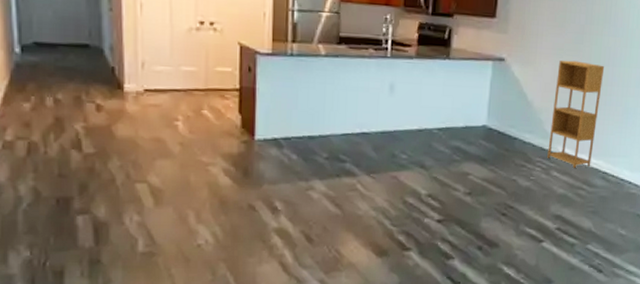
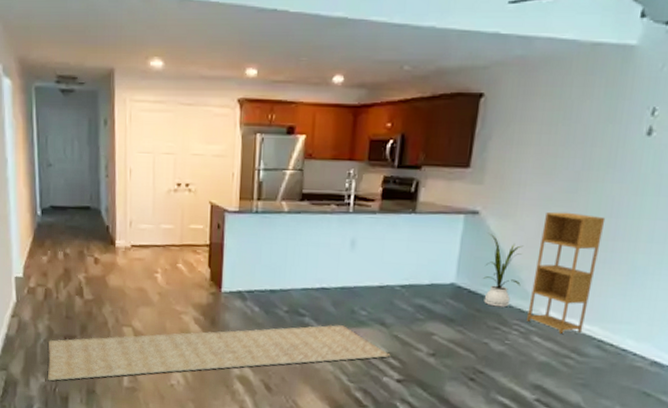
rug: none [33,169,431,254] -> present [47,324,391,381]
house plant: none [510,79,543,146] -> present [483,234,524,308]

